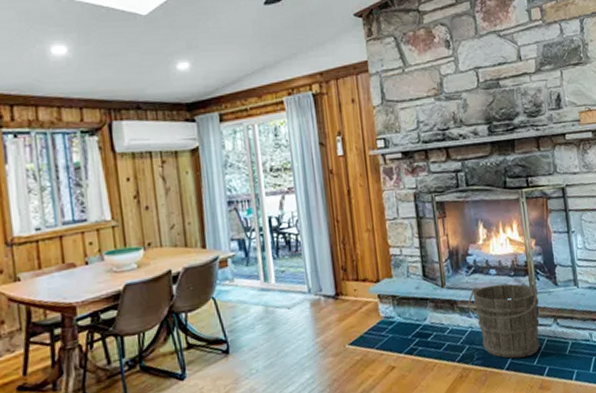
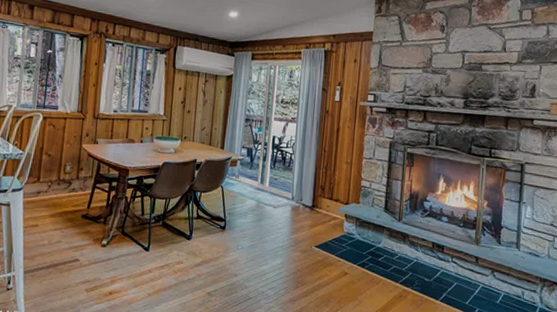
bucket: present [467,283,540,359] -> none [417,227,482,296]

